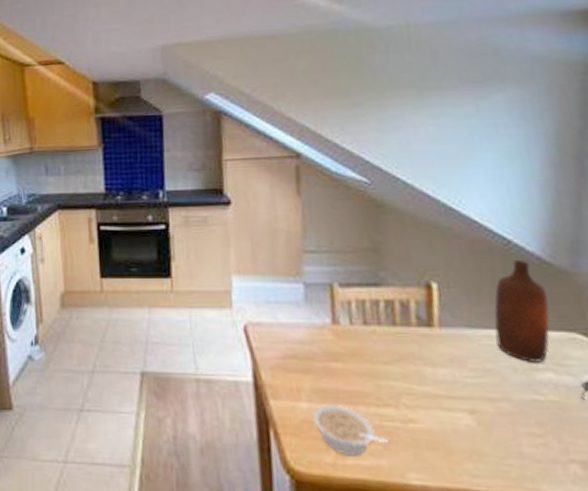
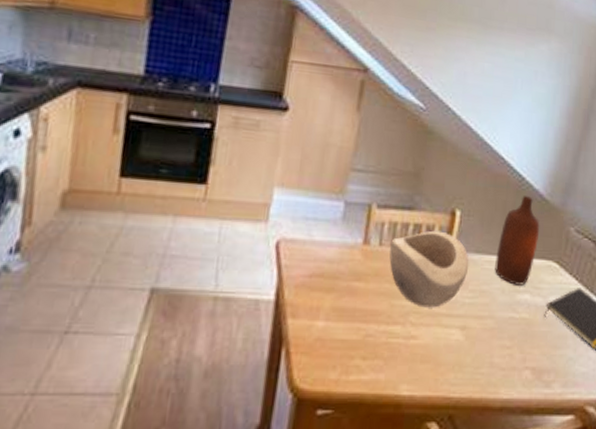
legume: present [313,403,388,456] -> none [326,322,389,372]
decorative bowl: none [362,306,463,389] -> present [389,230,469,308]

